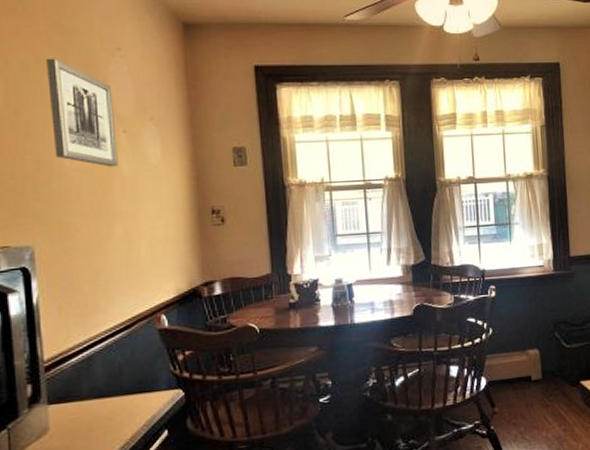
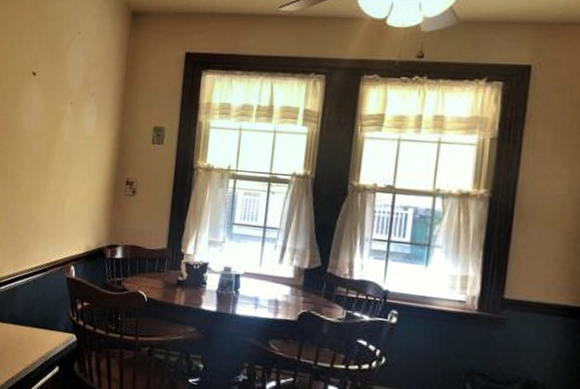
wall art: present [46,58,118,167] -> none [19,38,68,133]

